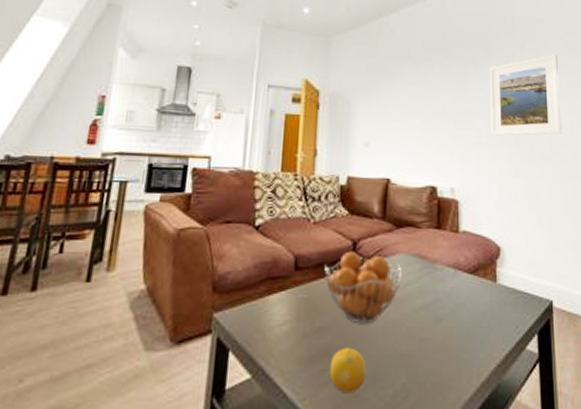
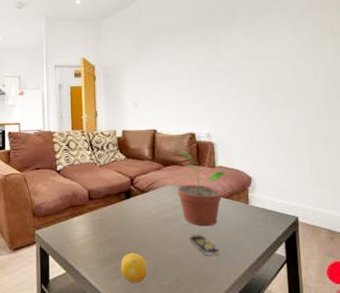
fruit basket: present [324,251,401,325] -> none [111,185,170,237]
potted plant: none [412,210,471,311] -> present [178,152,226,227]
remote control: none [423,323,459,352] -> present [189,235,219,256]
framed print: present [489,54,563,137] -> none [237,10,307,89]

